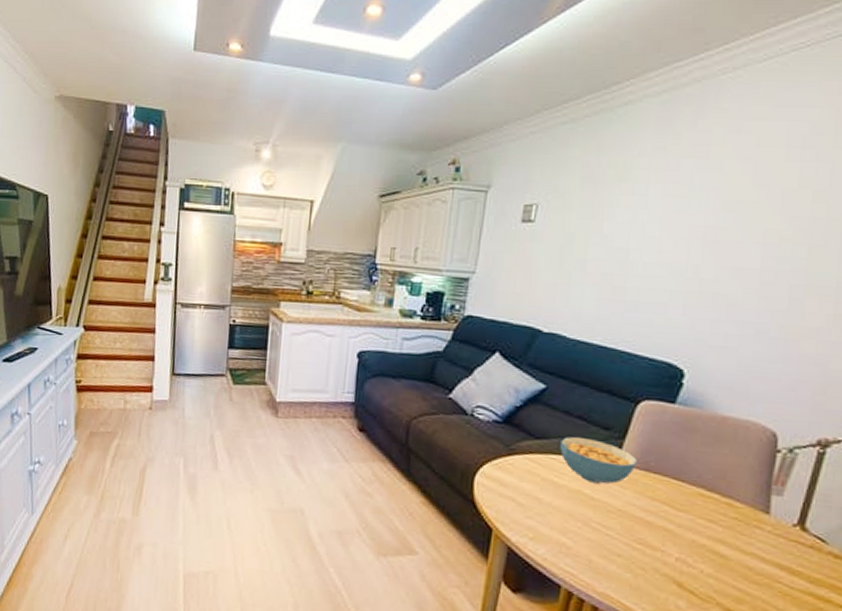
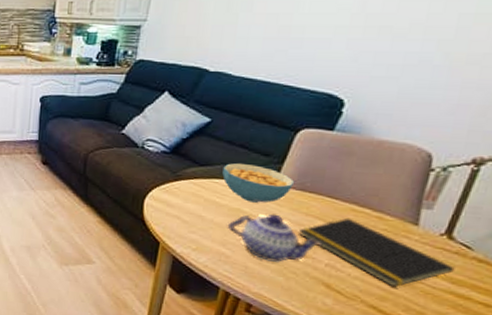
teapot: none [567,497,672,556] -> present [227,214,323,262]
notepad: none [646,503,811,587] -> present [299,217,455,288]

